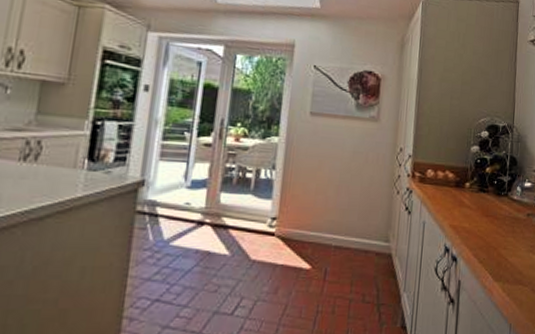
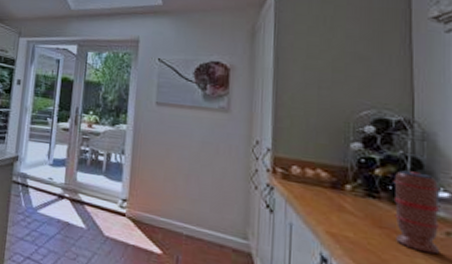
spice grinder: none [496,167,525,232] -> present [393,170,441,255]

